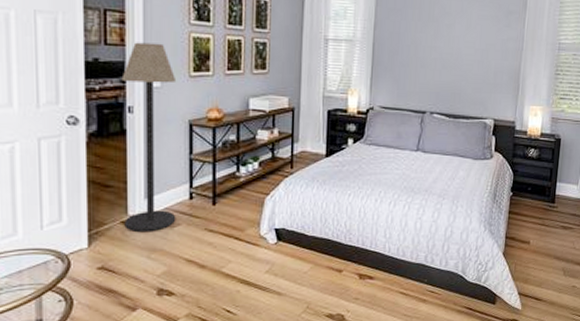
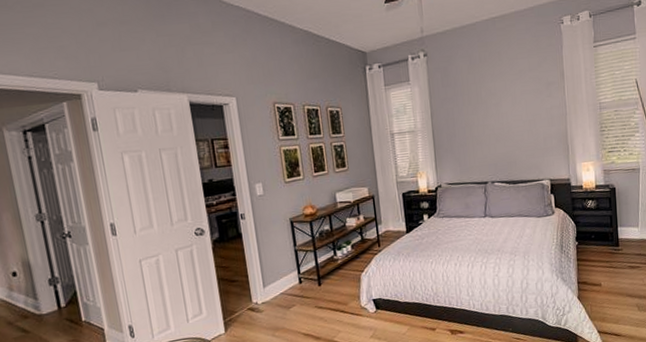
floor lamp: present [121,42,177,231] -> none [232,159,291,316]

